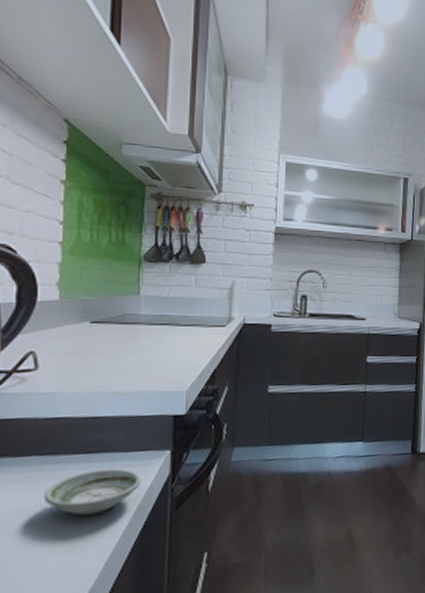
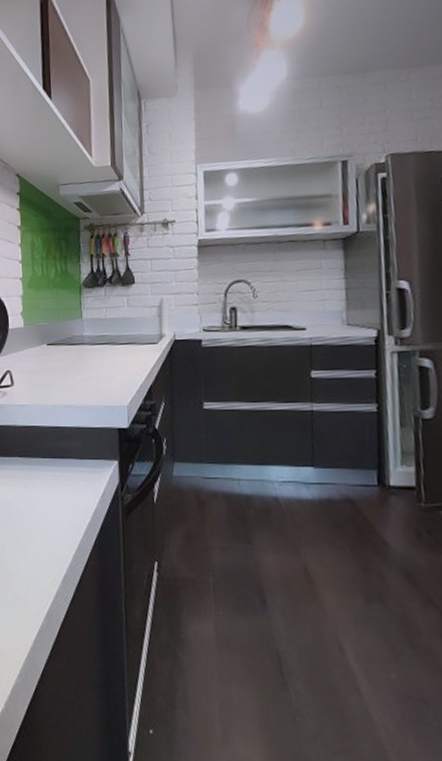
saucer: present [43,468,142,516] -> none [24,472,97,512]

